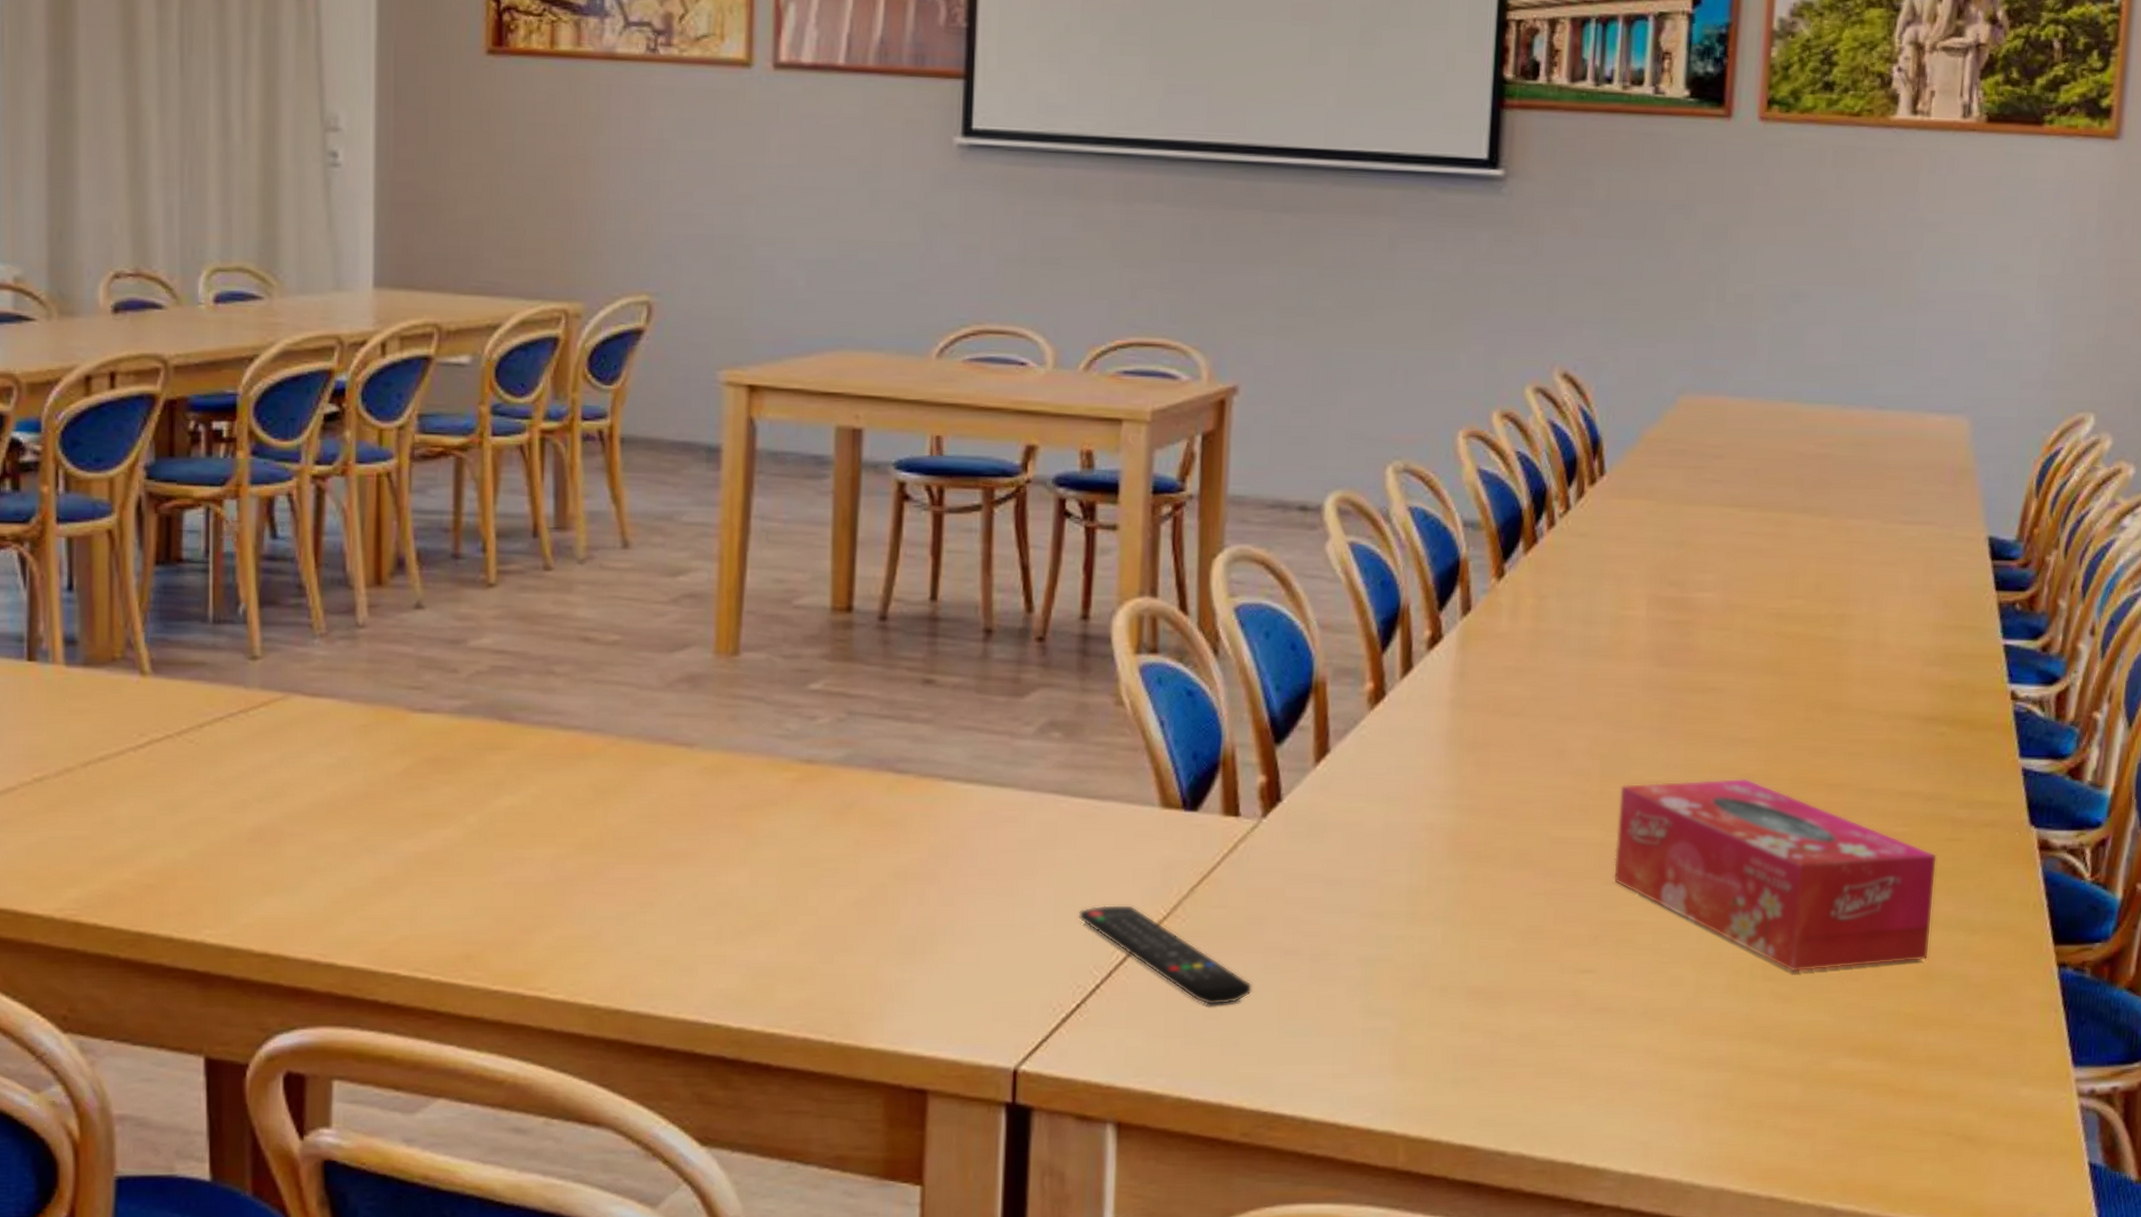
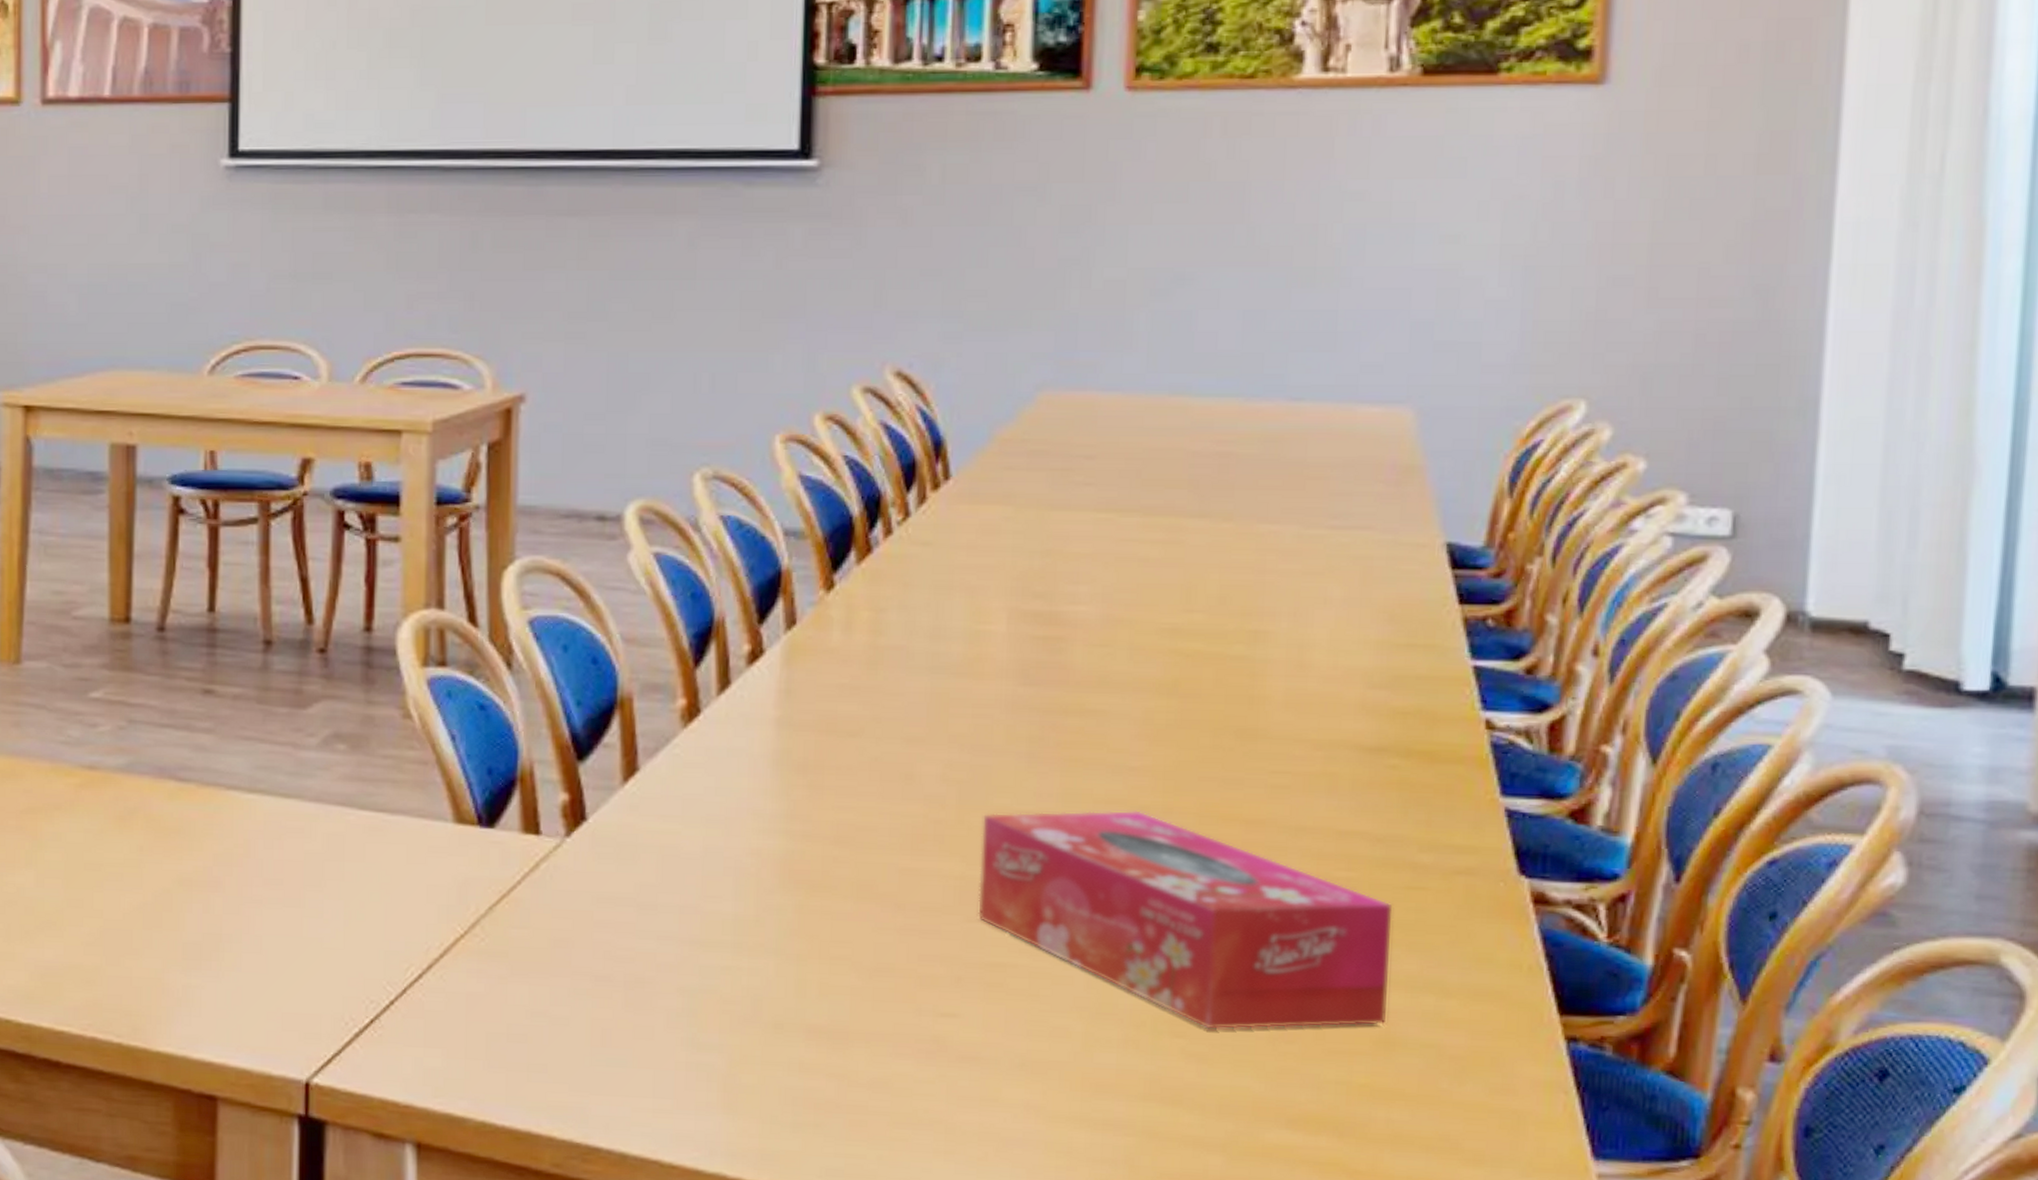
remote control: present [1078,904,1253,1005] -> none [369,920,561,1029]

